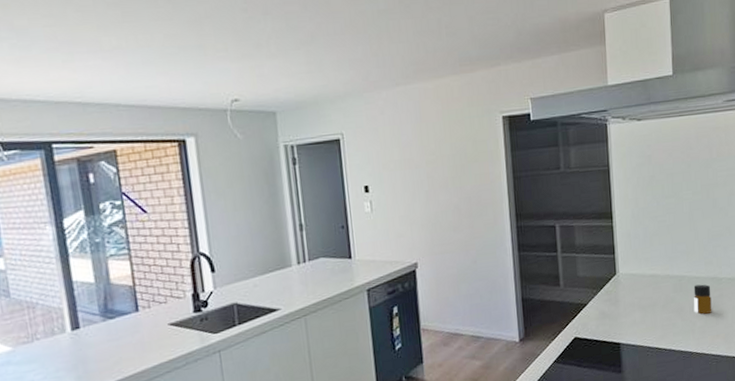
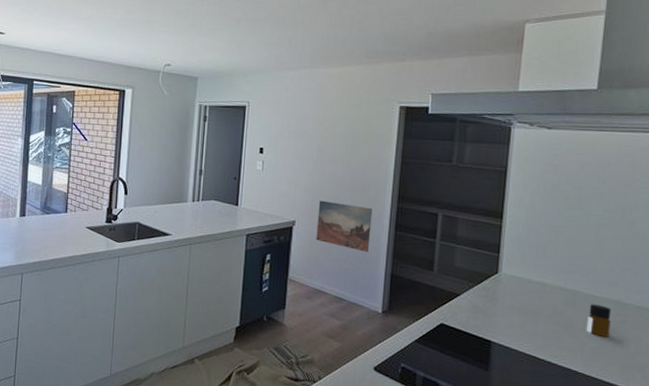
wall art: none [438,232,497,282] -> present [316,200,373,252]

